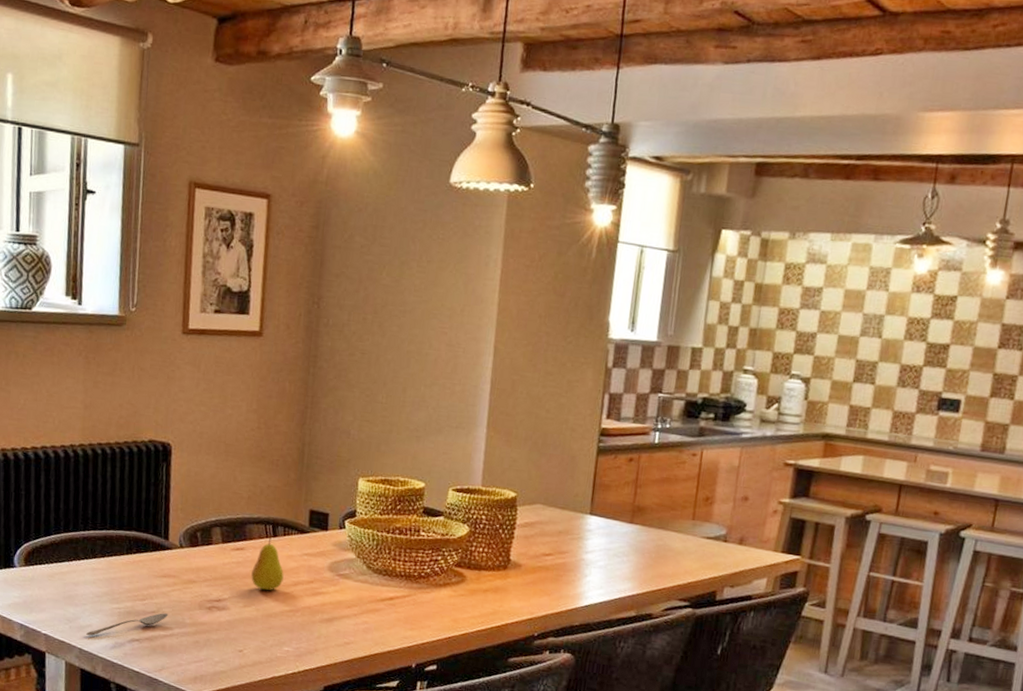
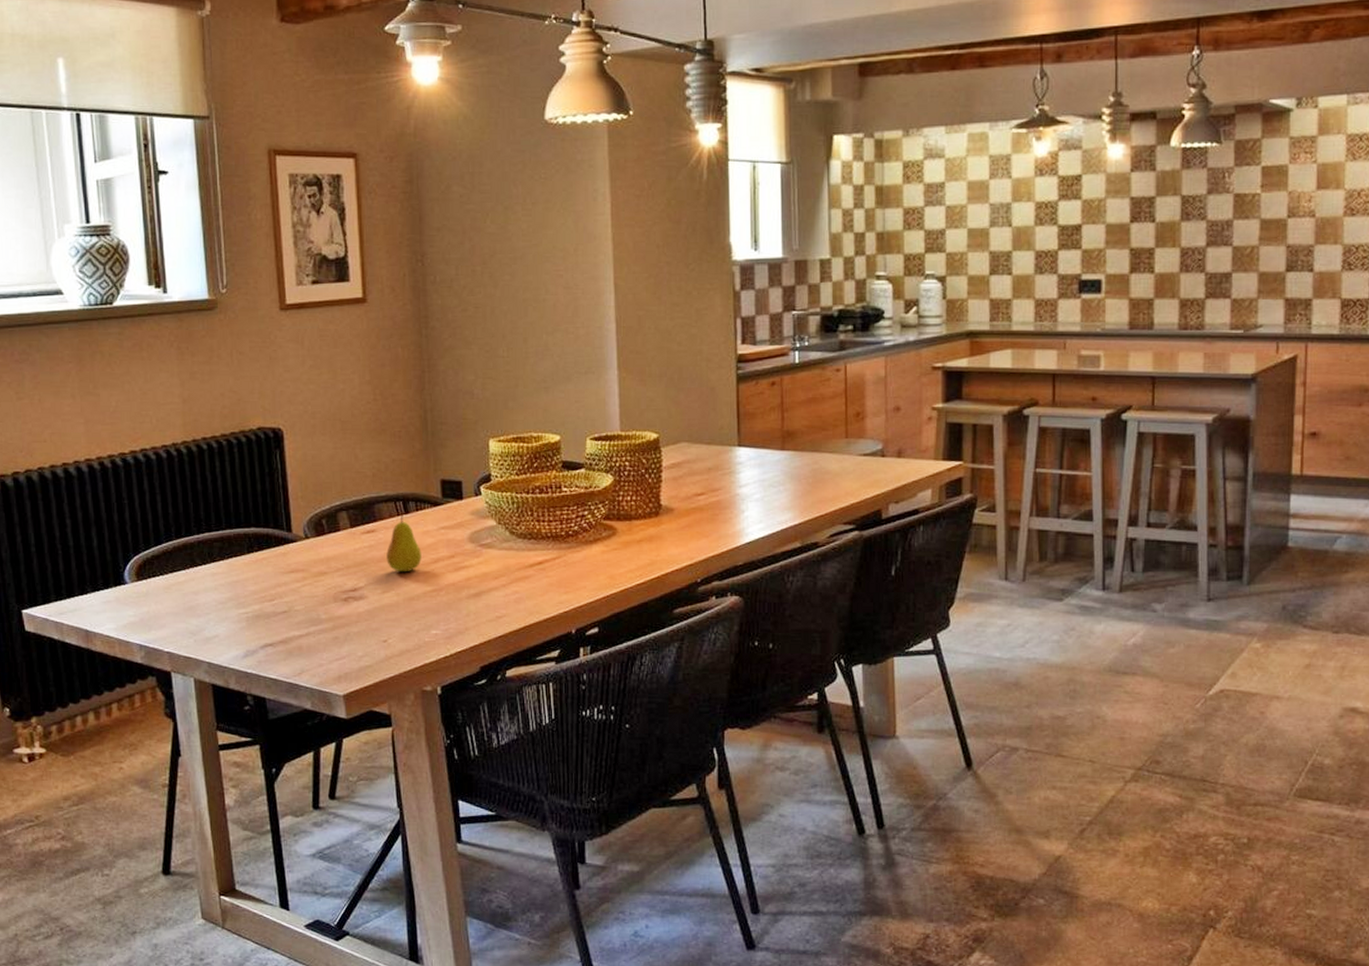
spoon: present [86,613,168,636] -> none [213,612,301,647]

